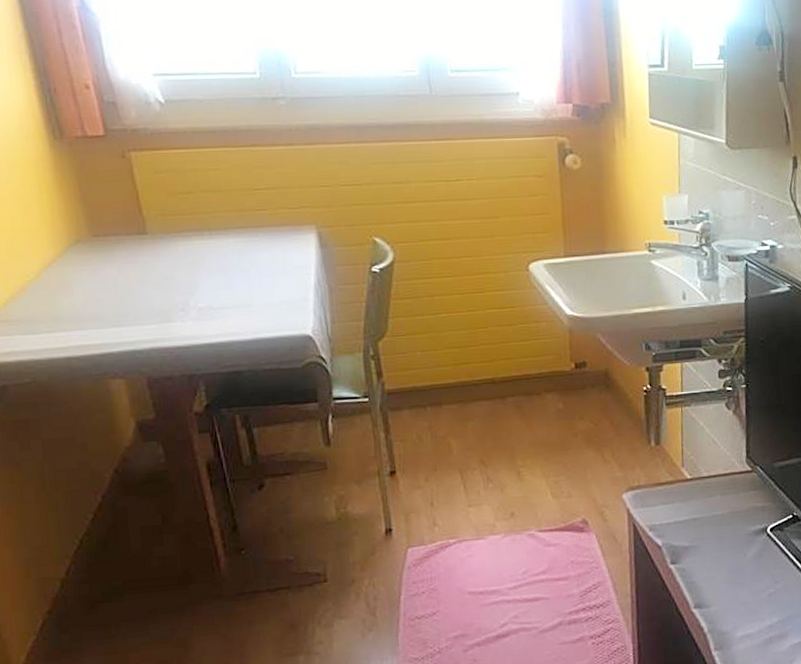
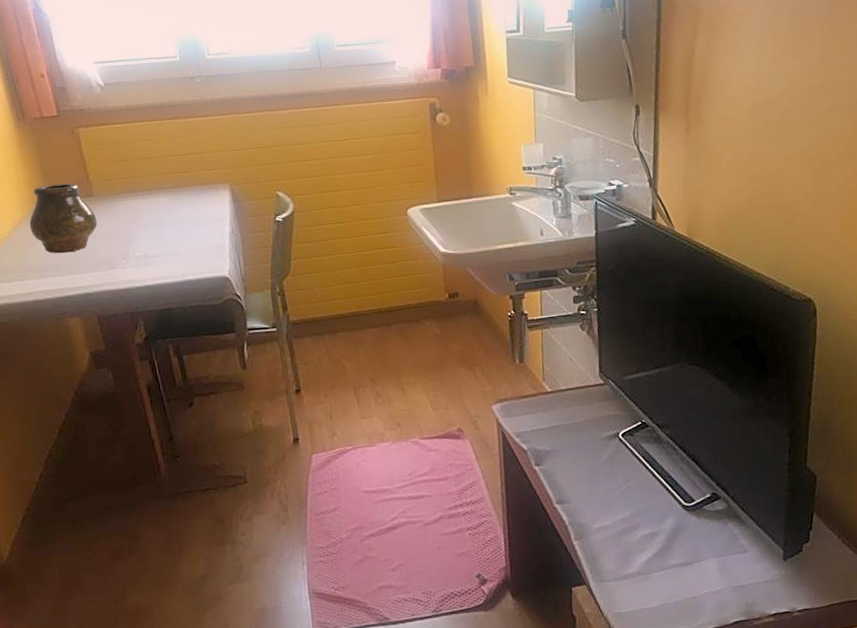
vase: none [64,217,151,301] -> present [29,183,98,254]

